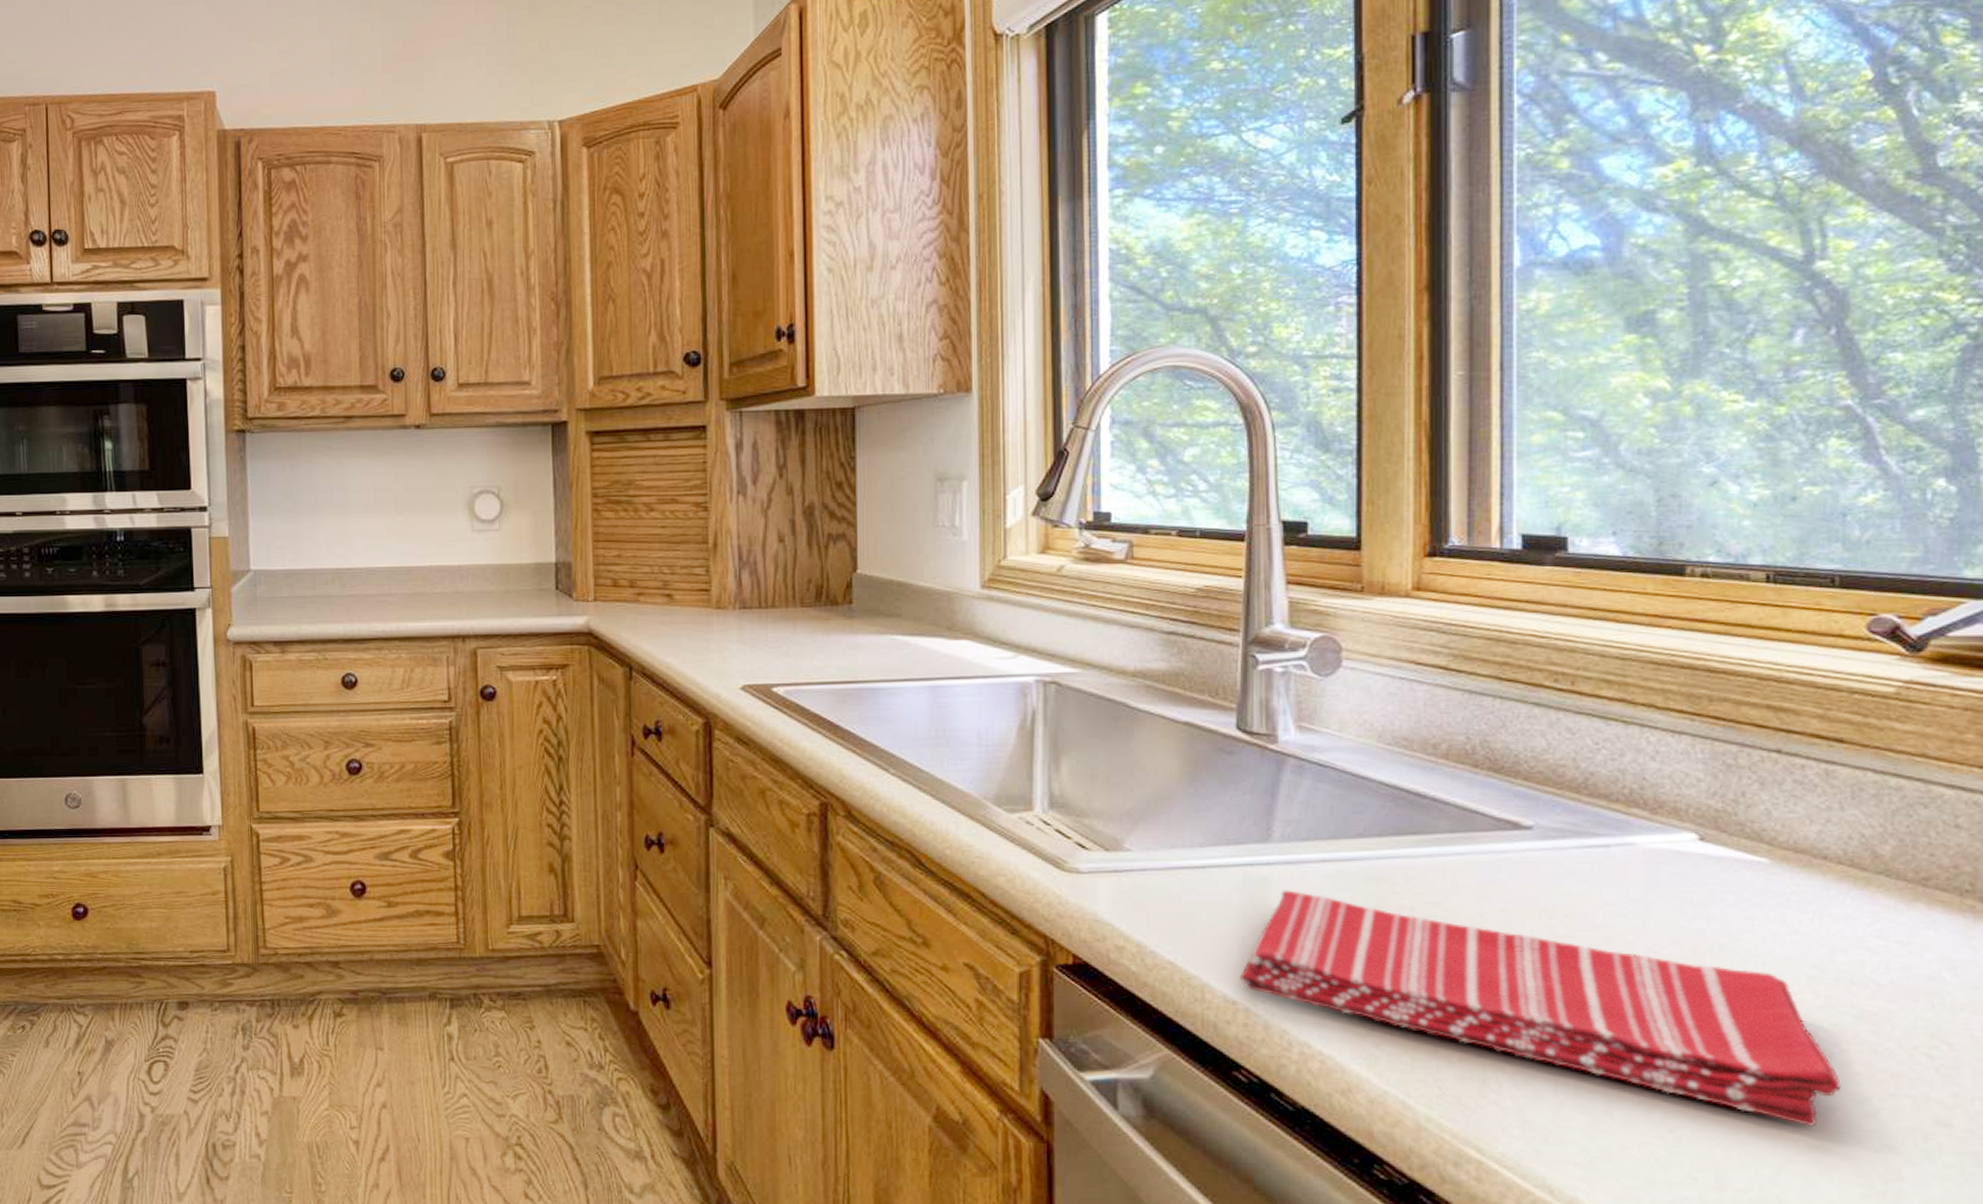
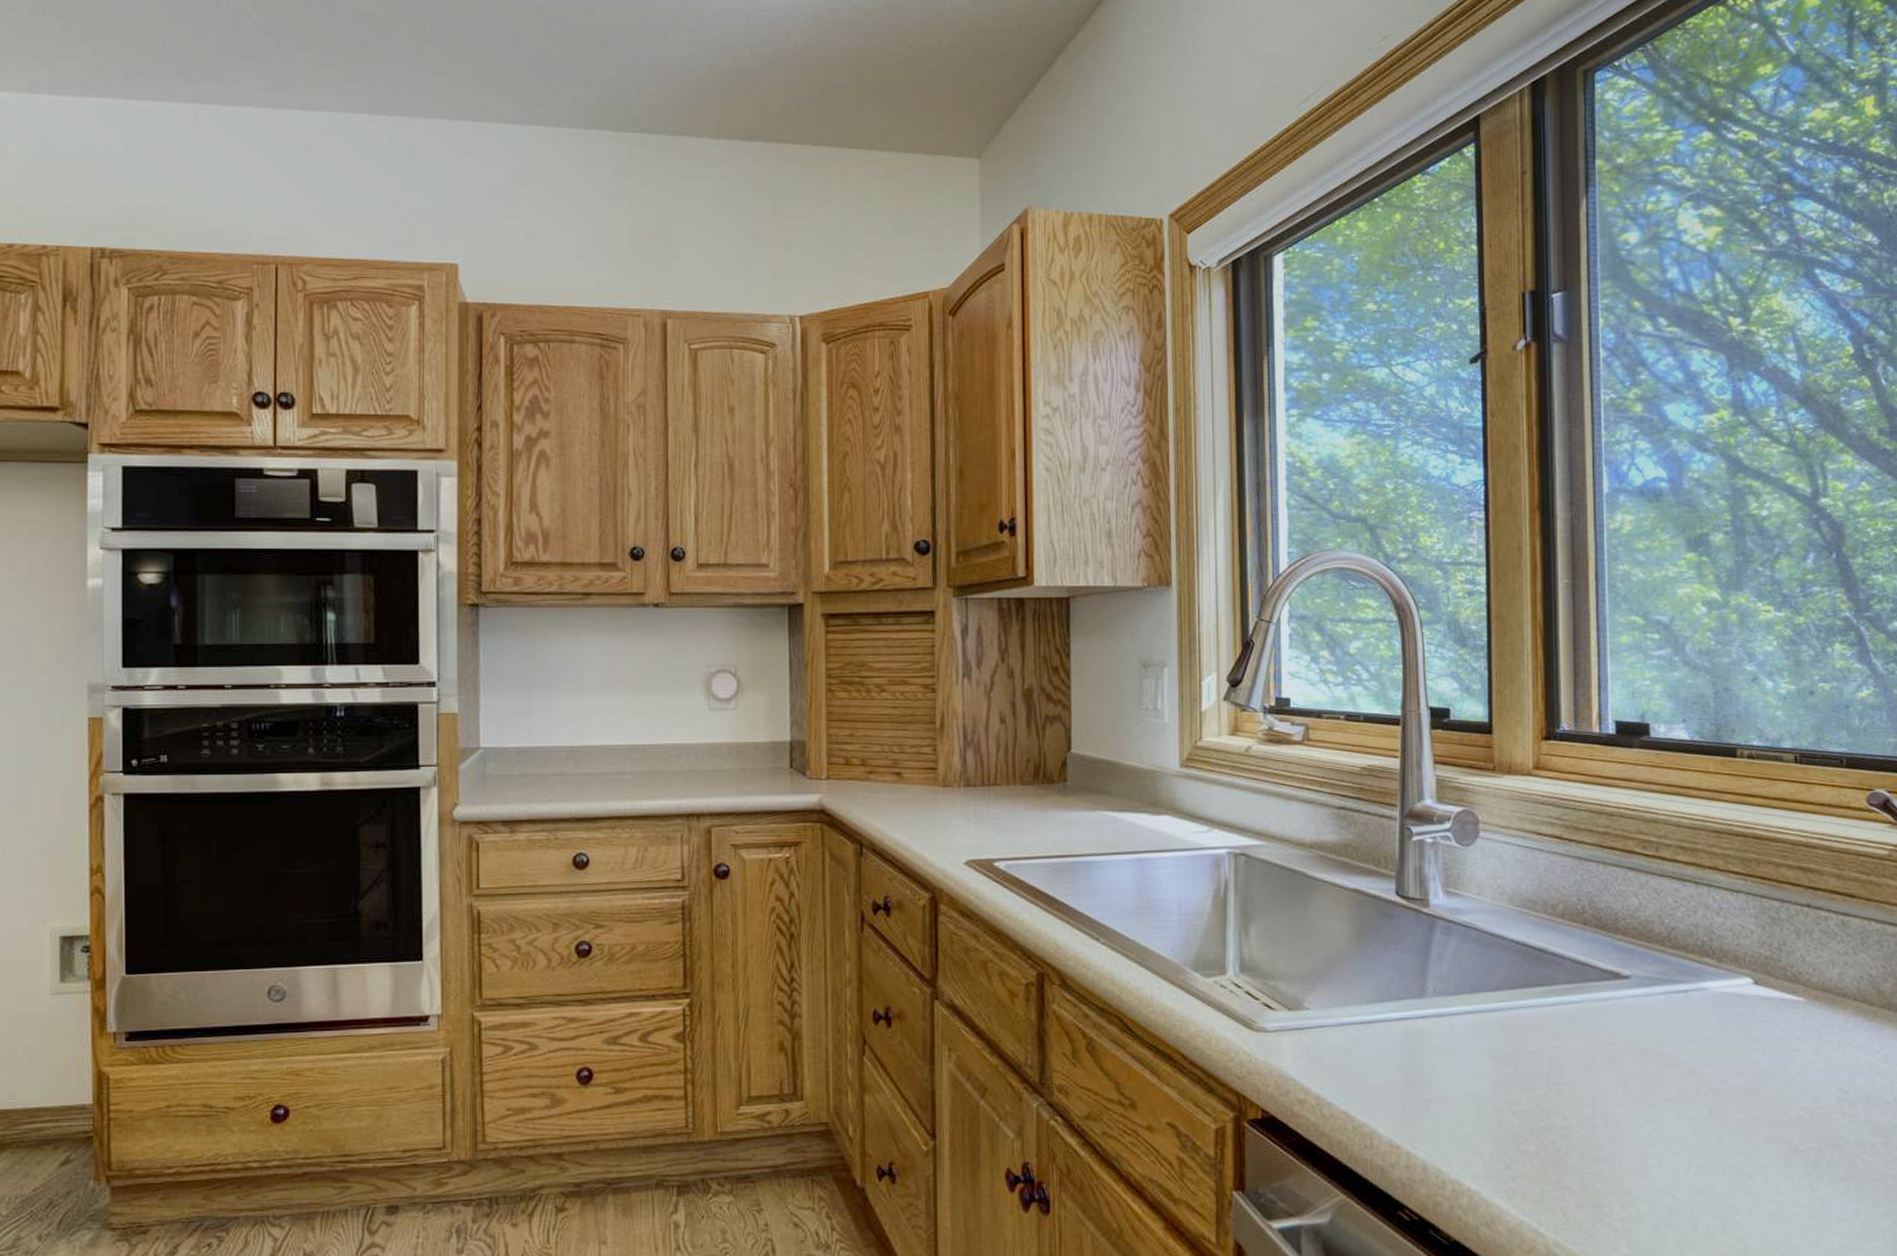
dish towel: present [1239,890,1841,1126] -> none [1401,1040,1863,1229]

